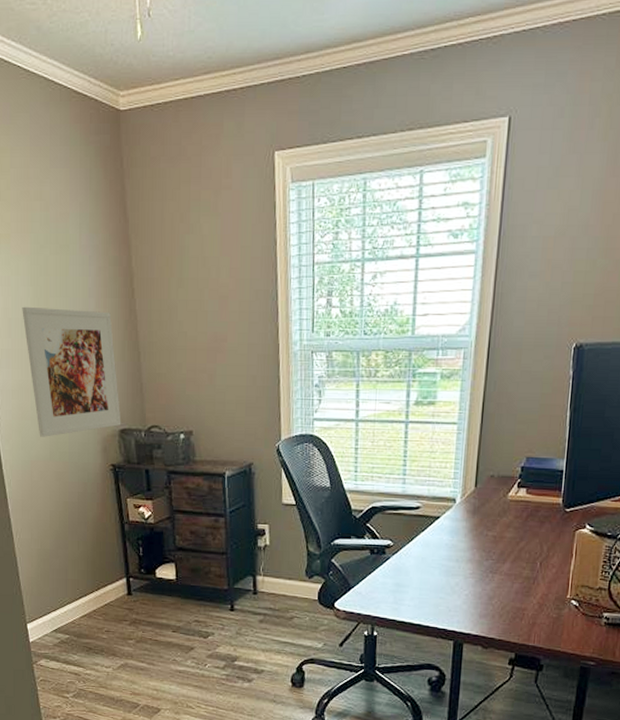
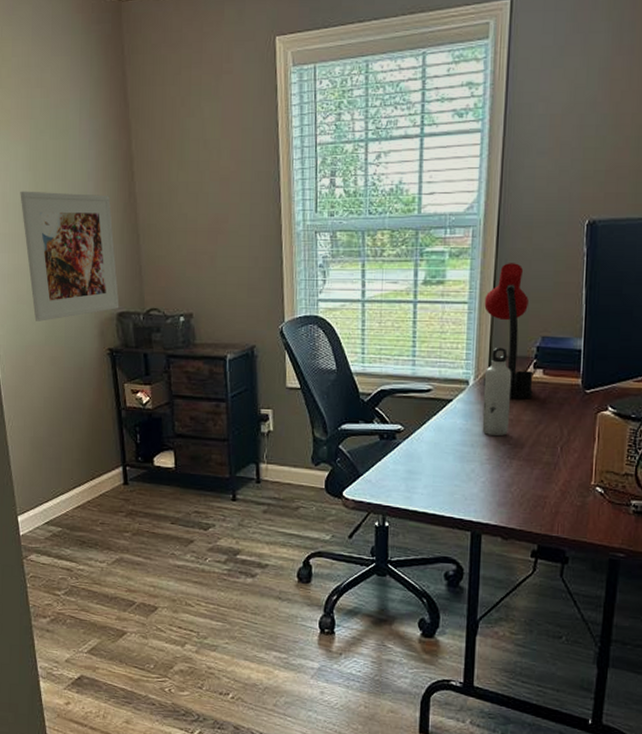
water bottle: none [467,468,497,552] -> present [482,348,512,437]
desk lamp: none [470,385,517,517] -> present [484,263,534,399]

